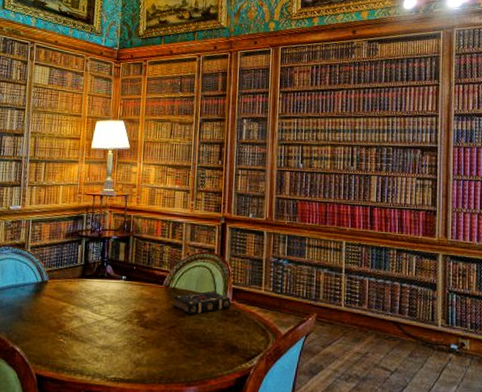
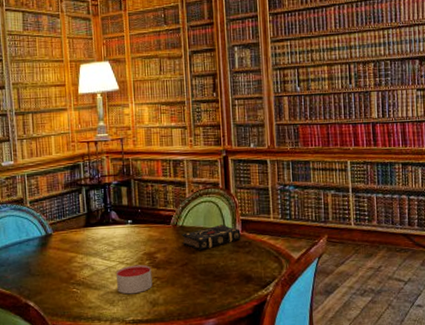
candle: none [103,321,139,352] -> present [116,264,153,295]

